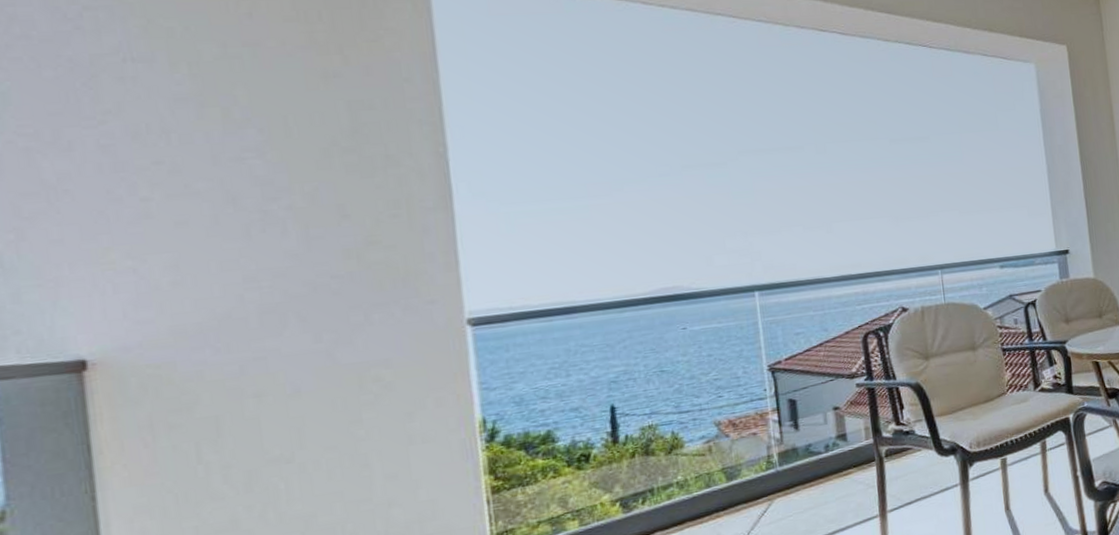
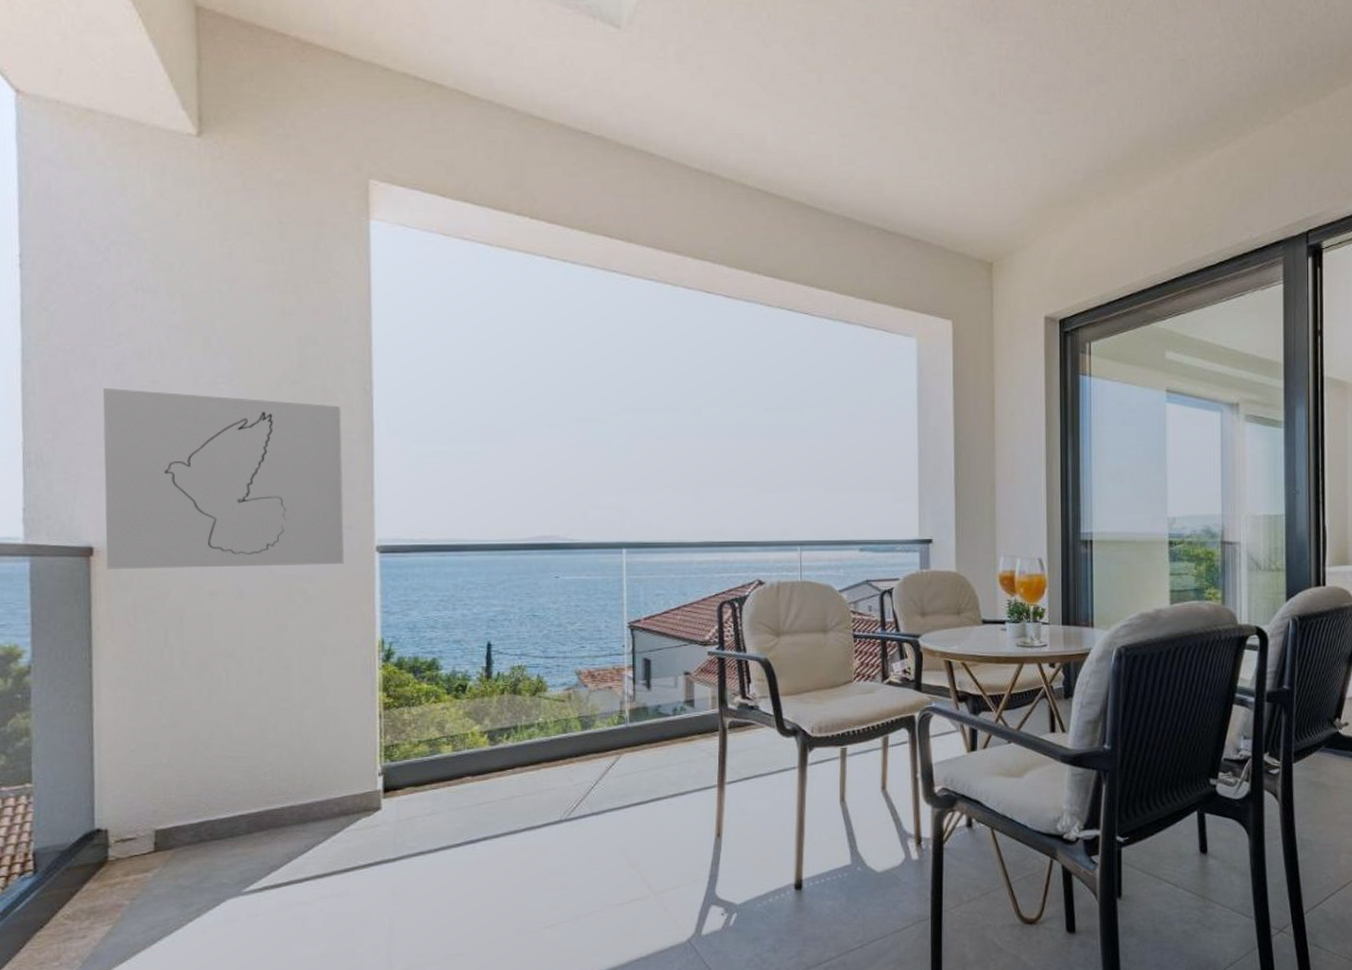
wall art: none [86,172,428,384] -> present [102,387,344,569]

